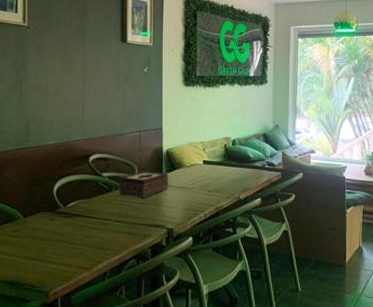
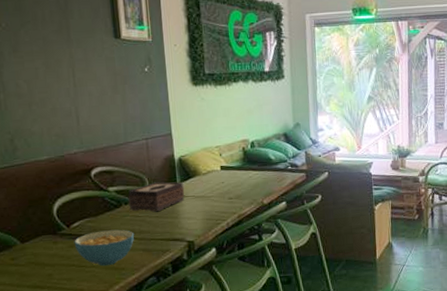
cereal bowl: none [68,212,121,245] -> present [74,229,135,267]

